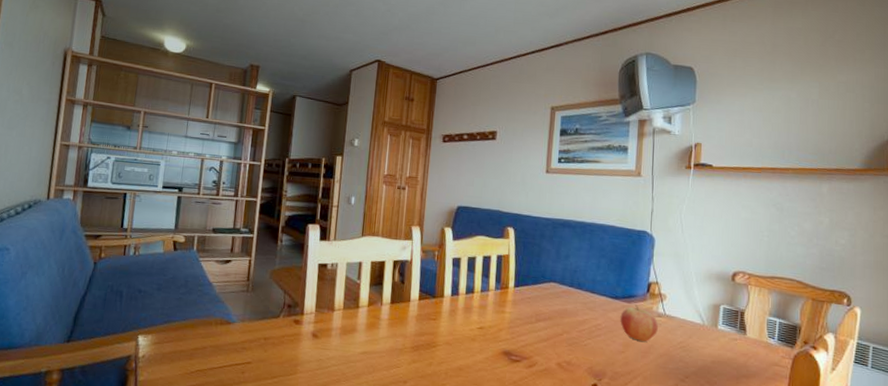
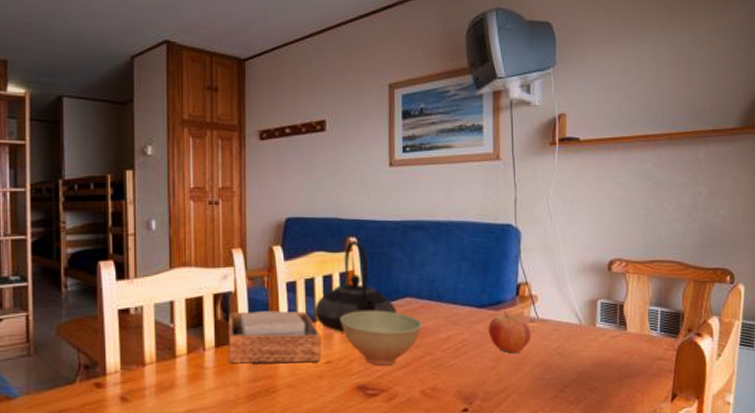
napkin holder: none [399,277,477,327] -> present [227,311,322,364]
teapot: none [473,230,543,305] -> present [314,241,397,333]
bowl: none [494,288,563,338] -> present [341,310,422,366]

